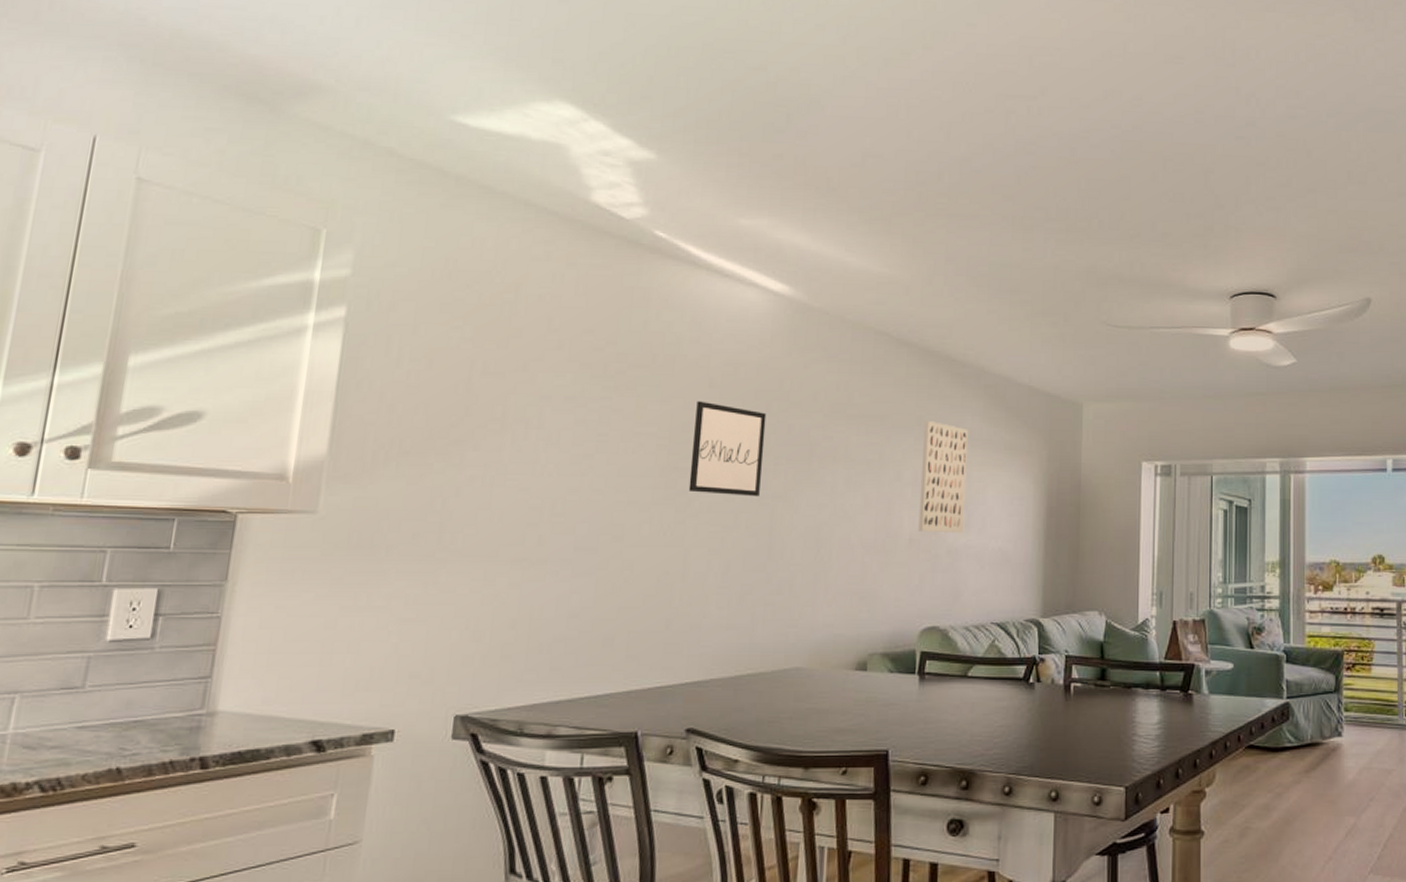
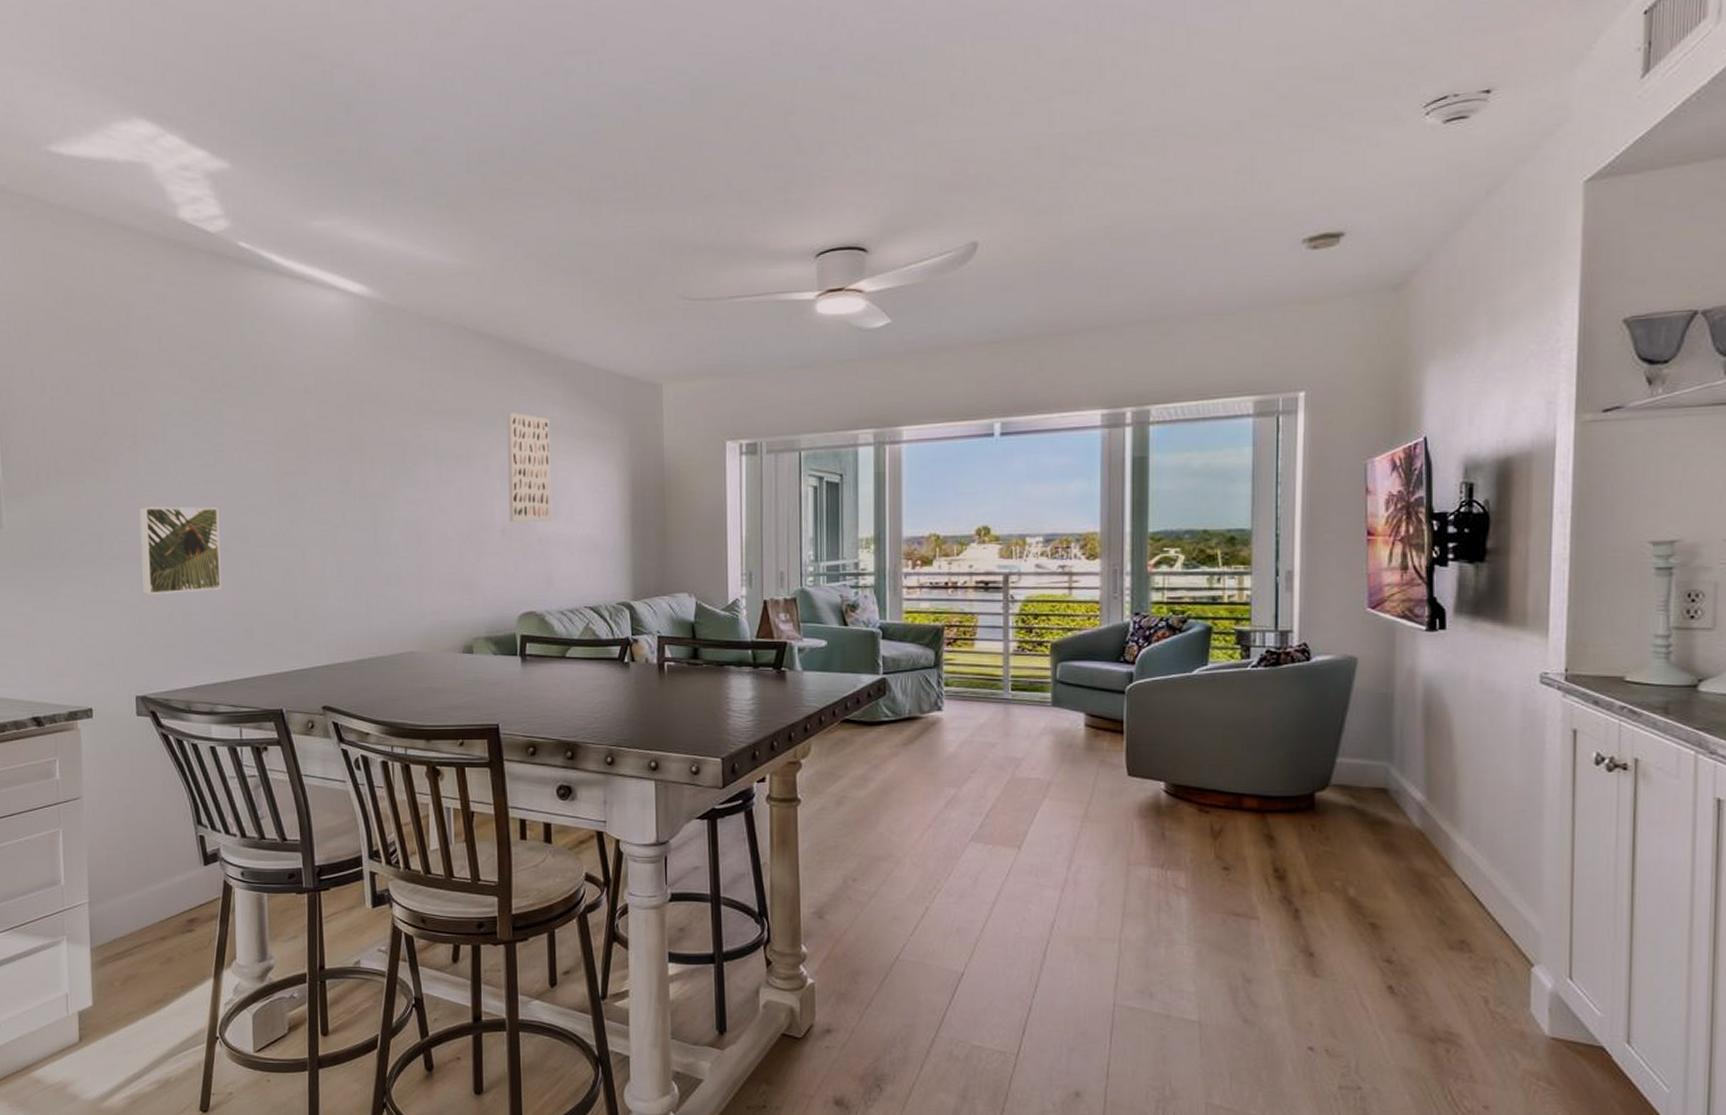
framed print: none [485,497,592,597] -> present [139,506,222,595]
wall art: present [688,401,767,497] -> none [296,407,362,496]

